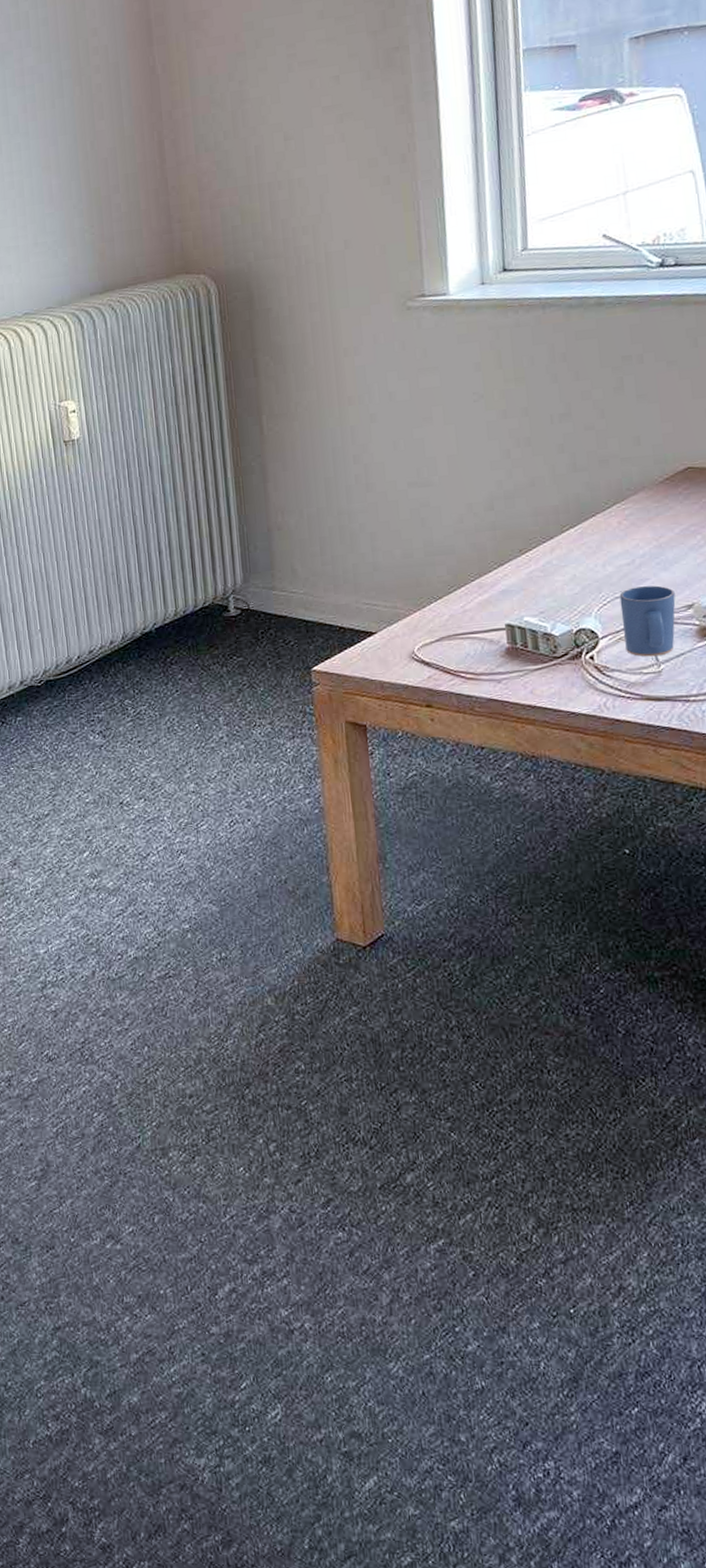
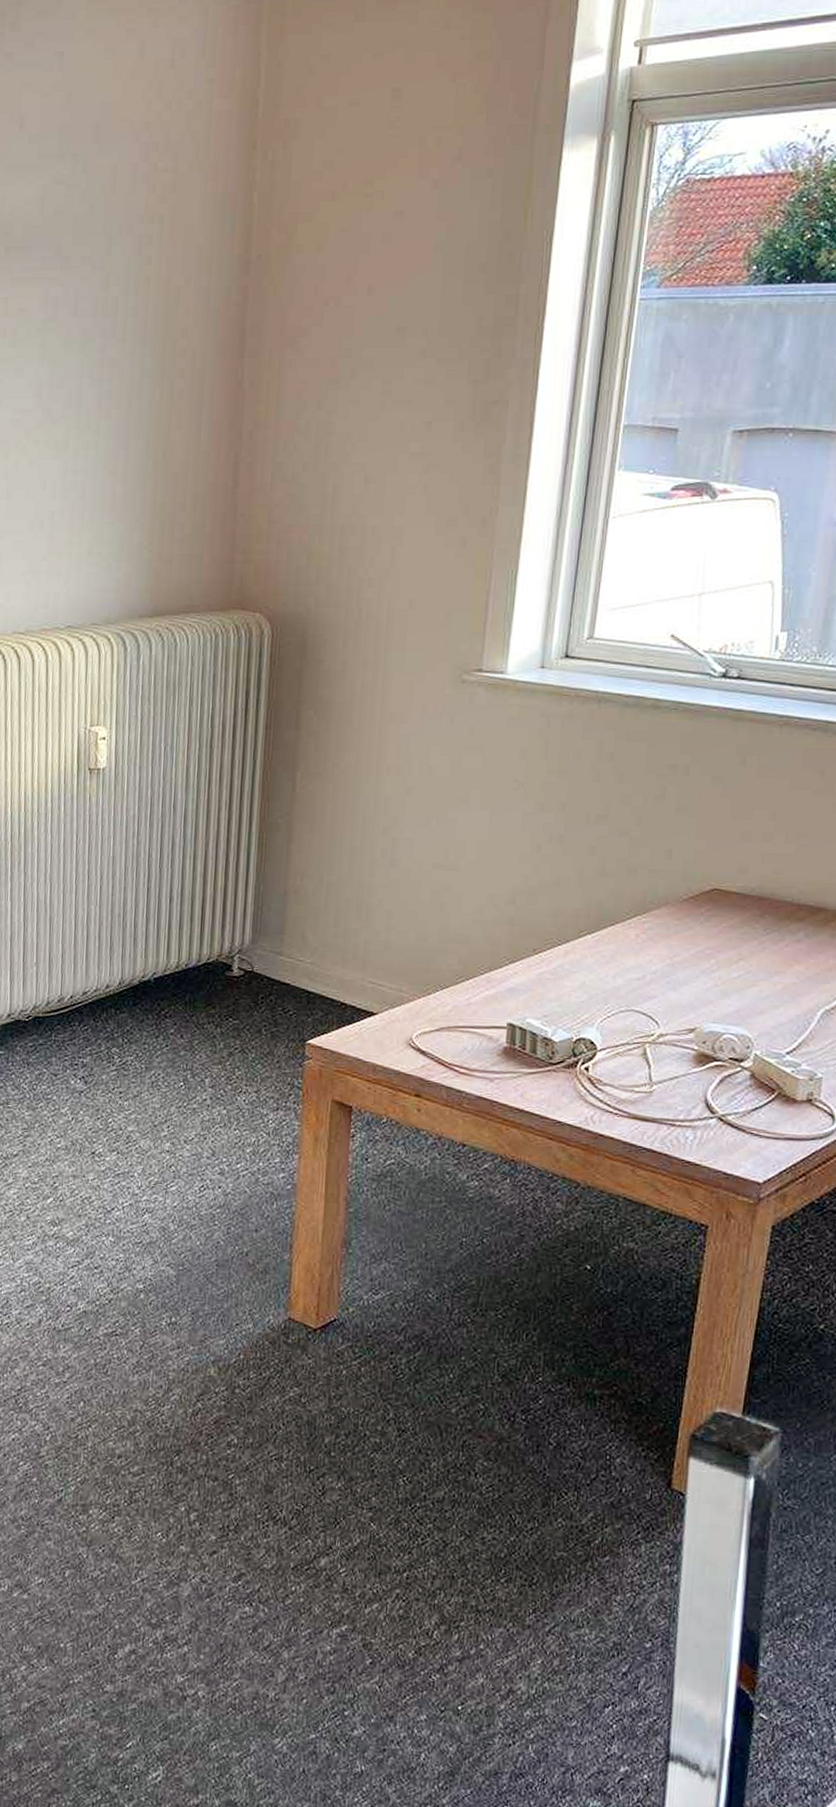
mug: present [619,585,676,657] -> none [622,1003,679,1076]

